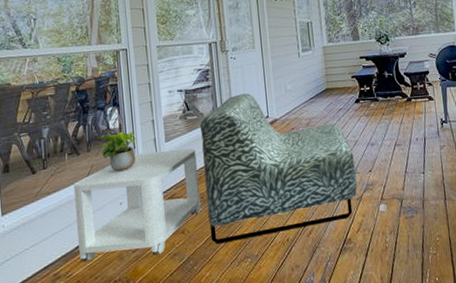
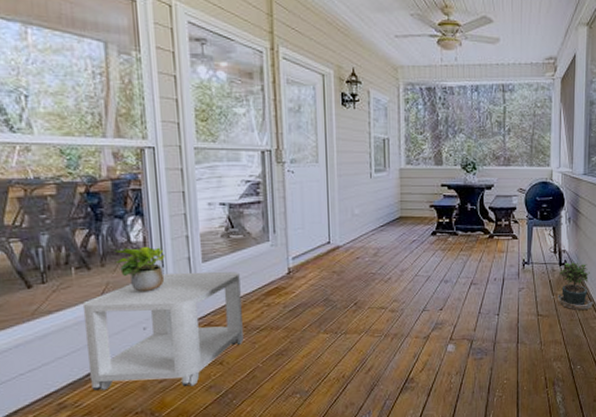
armchair: present [199,93,358,244] -> none [246,214,426,378]

